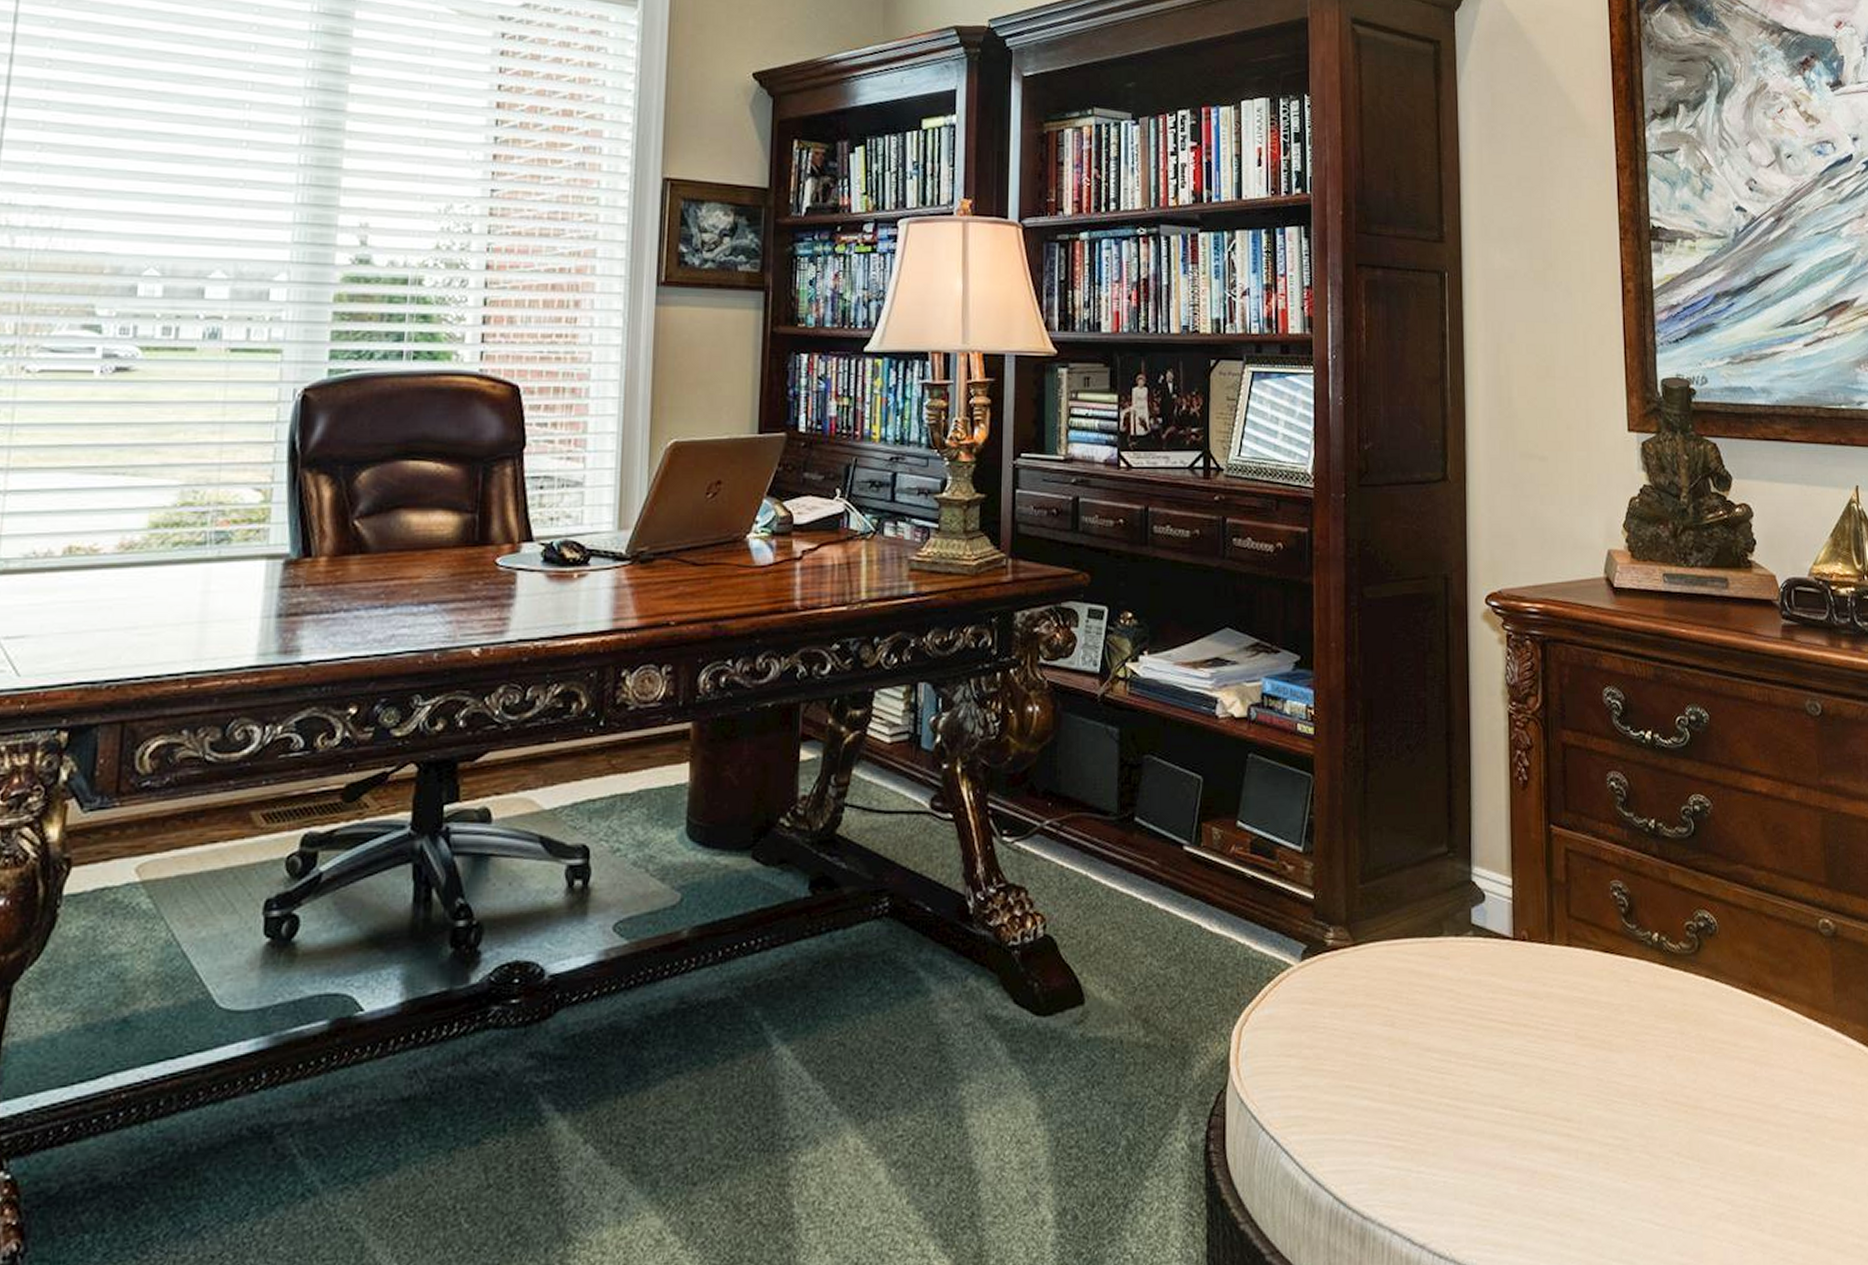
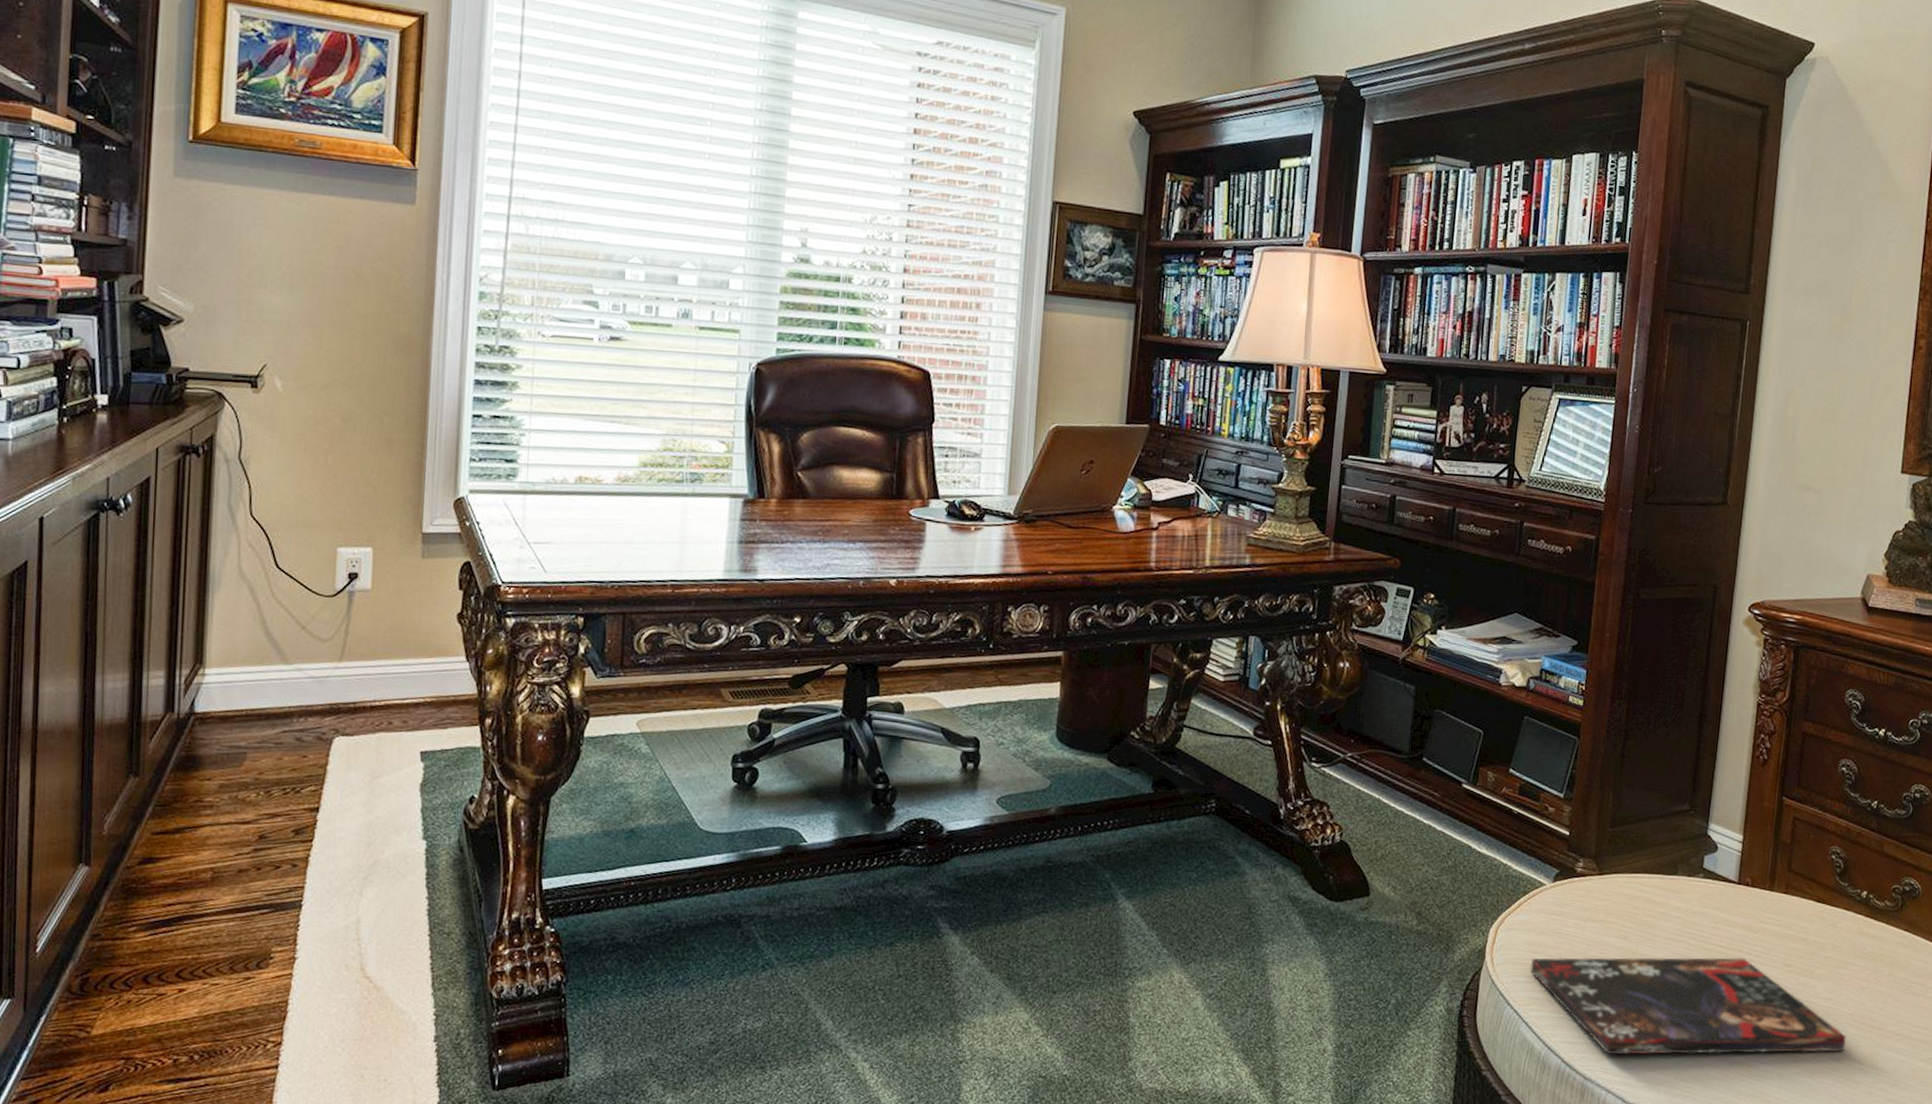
book: none [1284,1033,1660,1182] -> present [1530,957,1846,1056]

